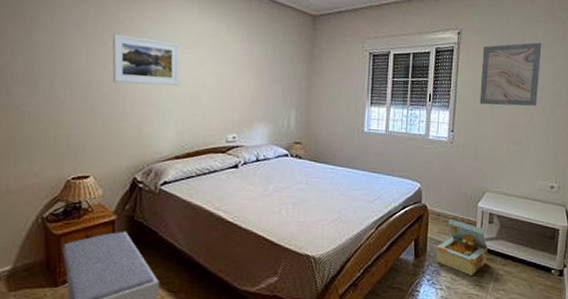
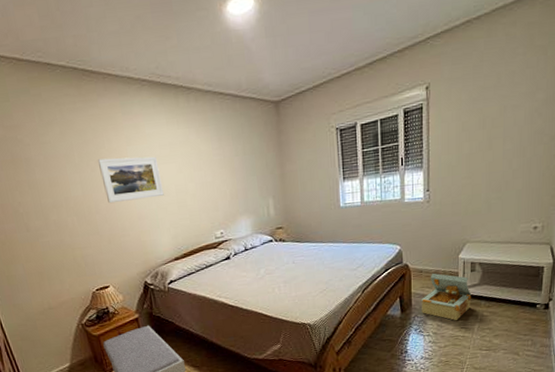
wall art: present [479,42,542,106] -> none [454,79,520,159]

